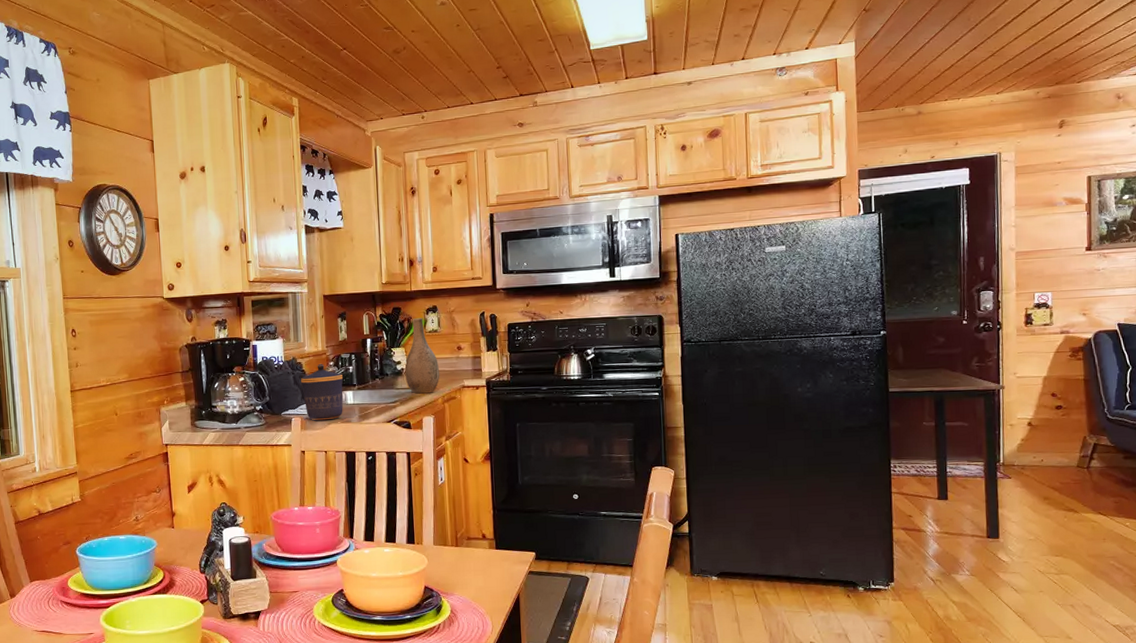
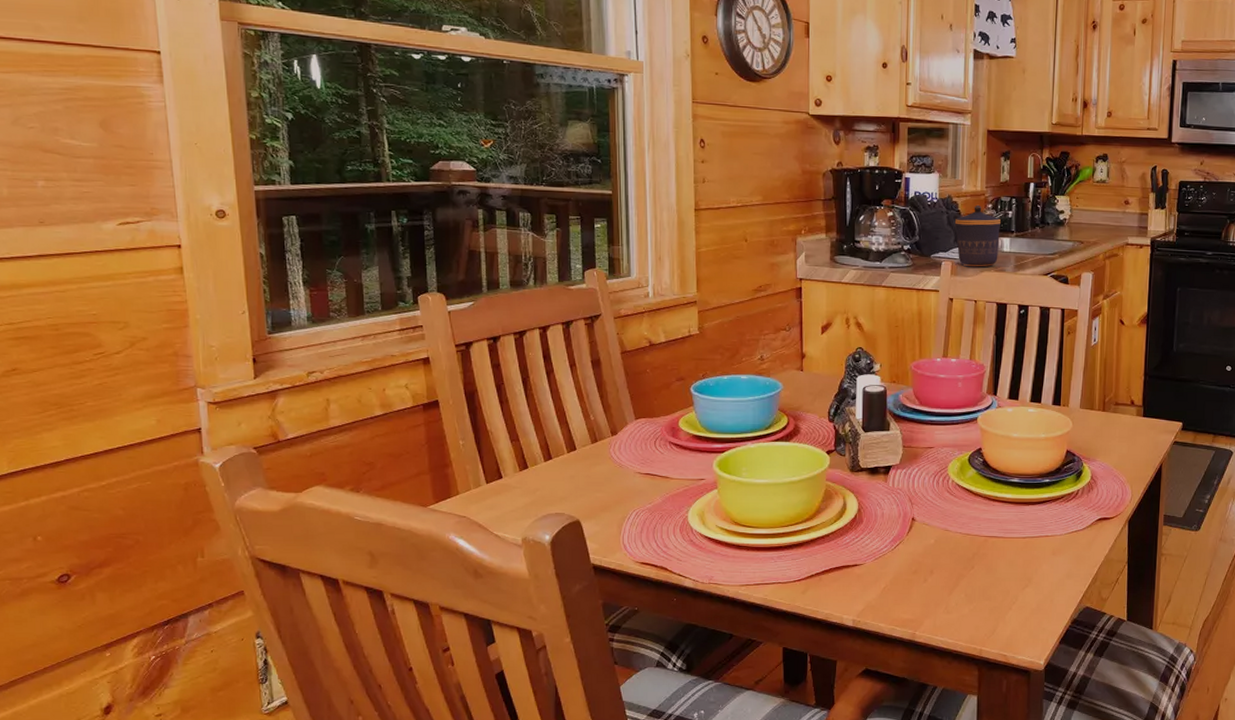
vase: present [404,317,440,394] -> none [1067,165,1104,248]

